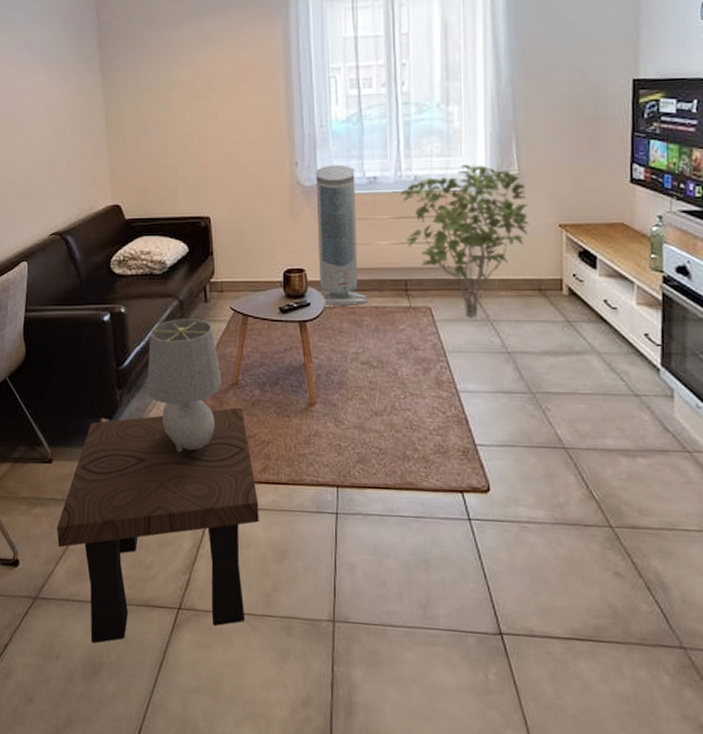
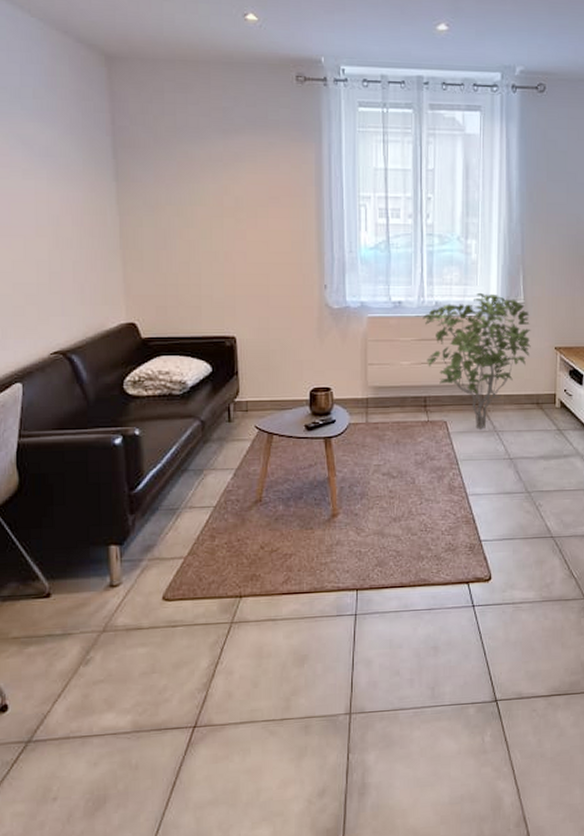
side table: present [57,407,259,643] -> none [55,523,280,777]
table lamp: present [147,319,222,452] -> none [163,439,245,572]
air purifier: present [315,164,367,305] -> none [344,289,389,422]

